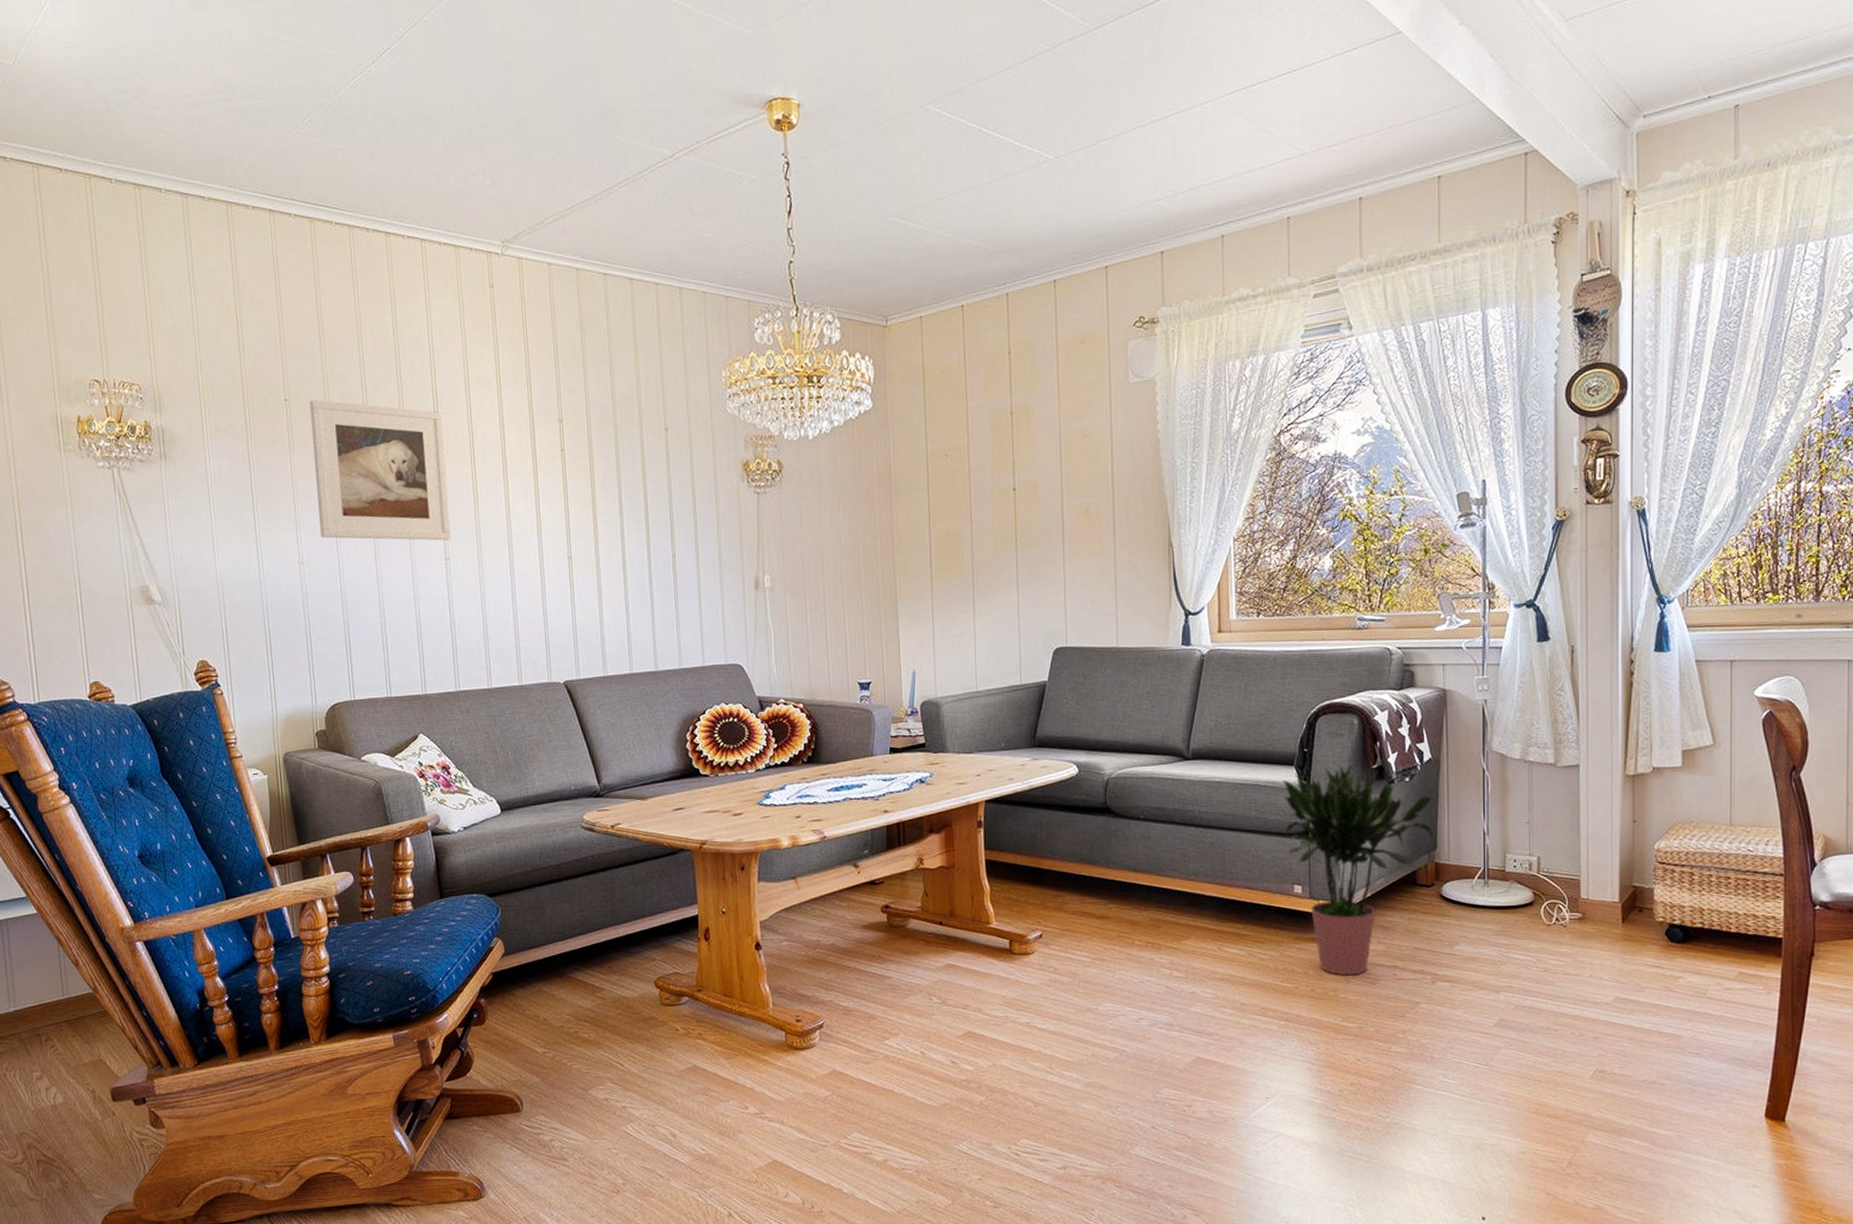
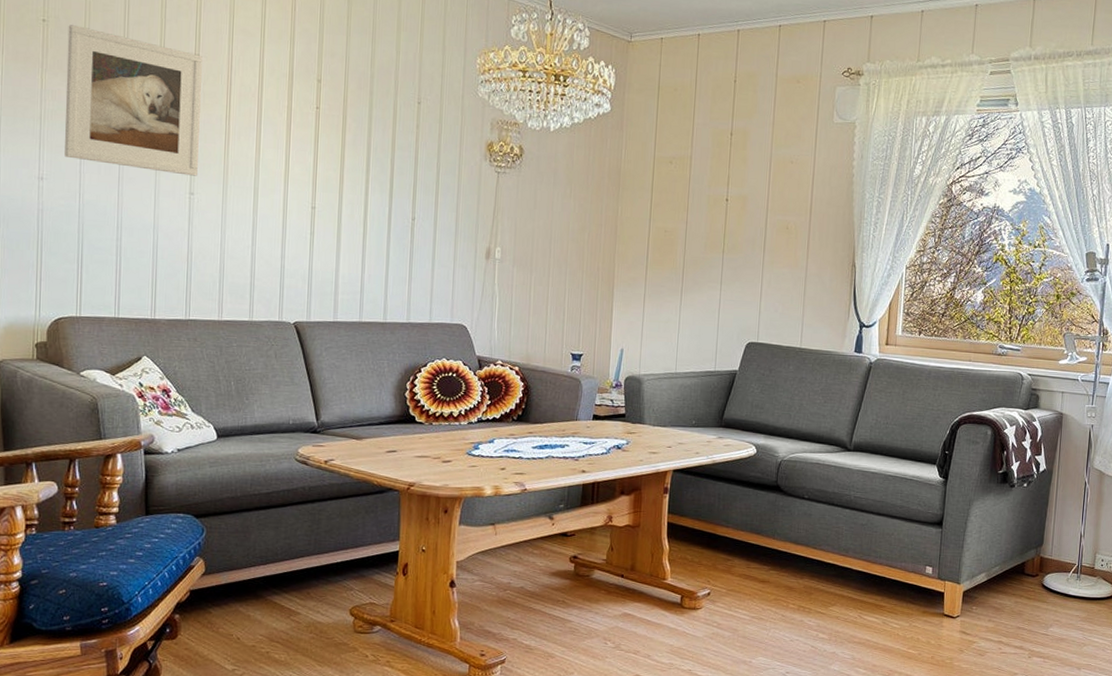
potted plant: present [1283,764,1435,976] -> none [923,468,1045,647]

